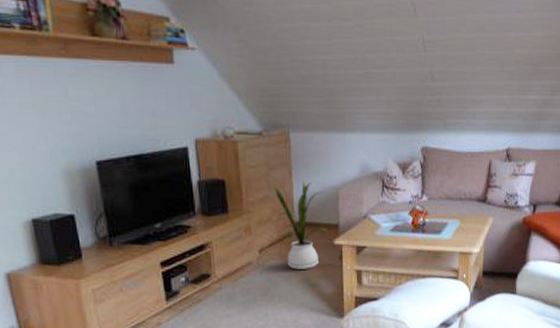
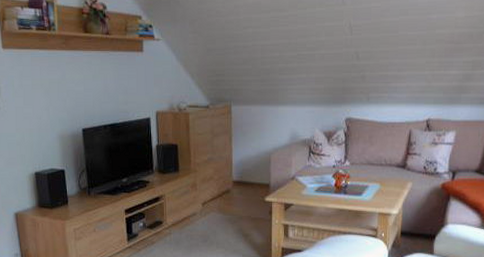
house plant: present [264,174,329,270] -> none [209,140,261,221]

